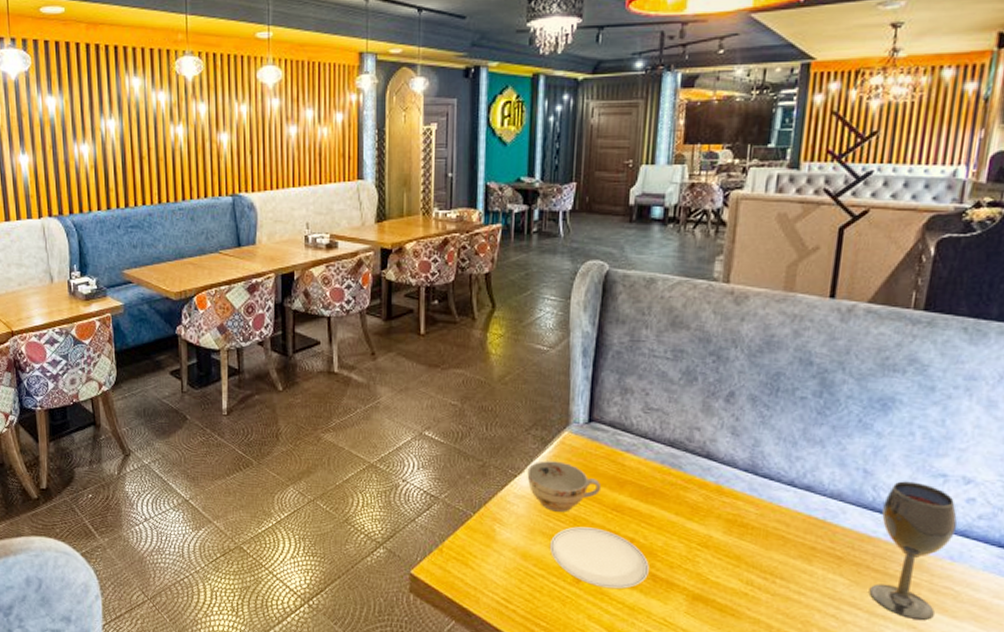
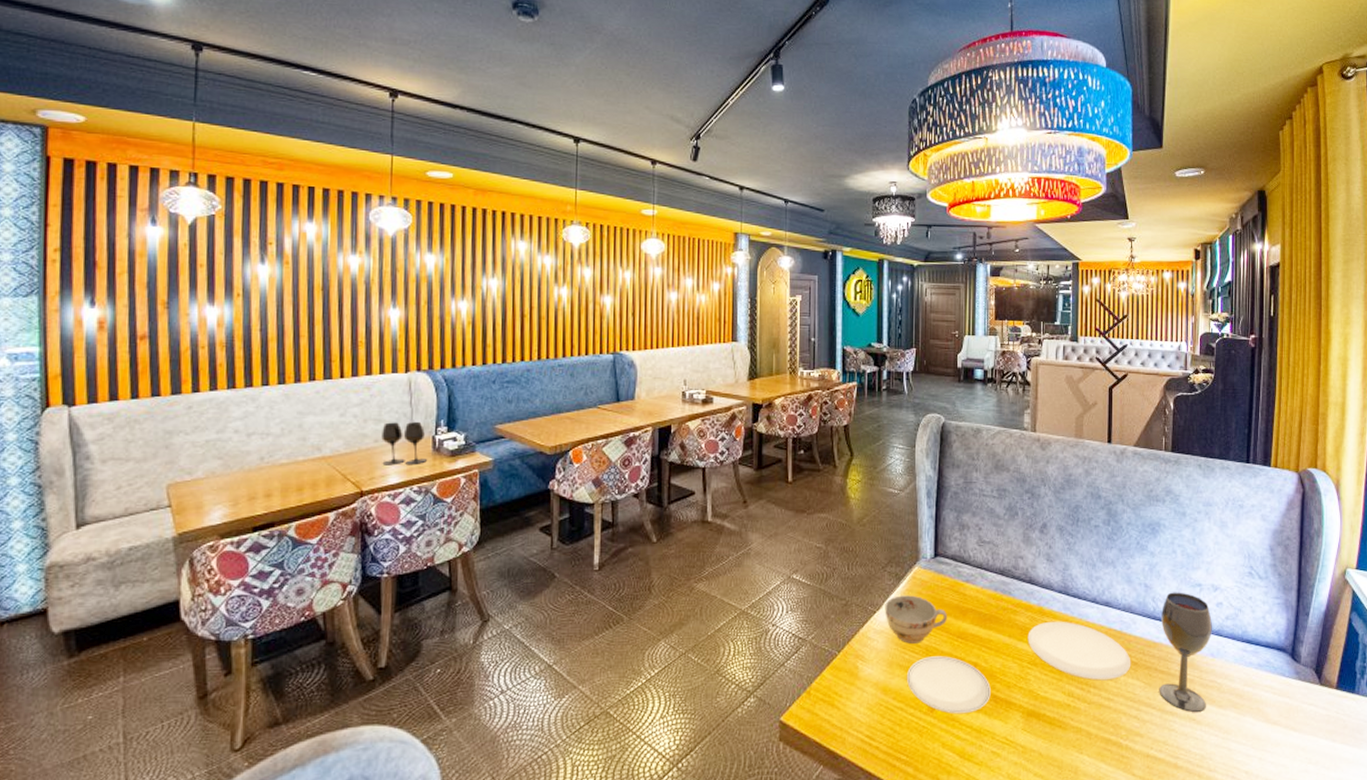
wine glass: none [23,266,65,308] -> present [381,421,427,466]
plate: none [699,502,835,573] -> present [1027,621,1131,681]

